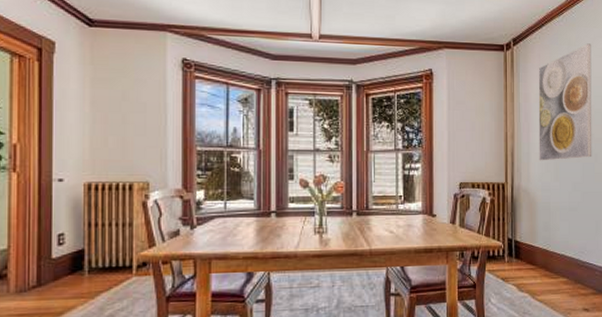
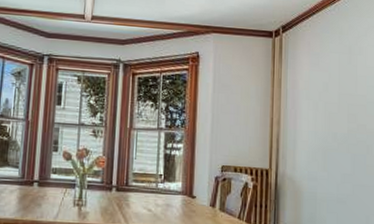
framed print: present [538,43,592,161] -> none [306,33,365,150]

